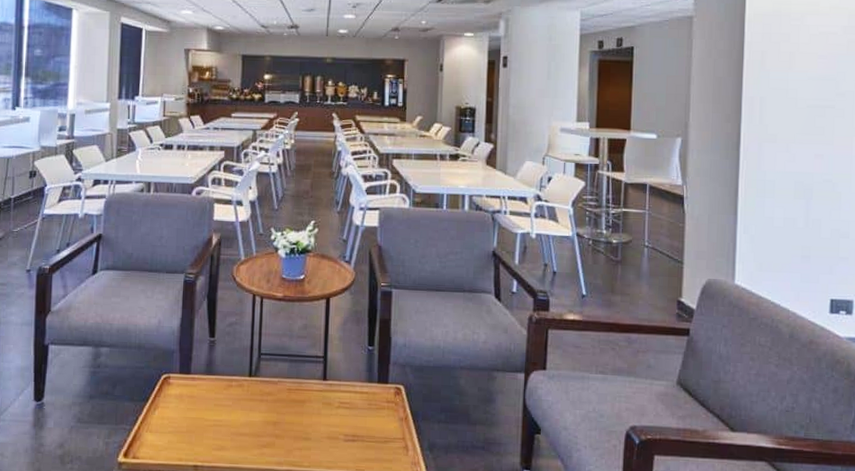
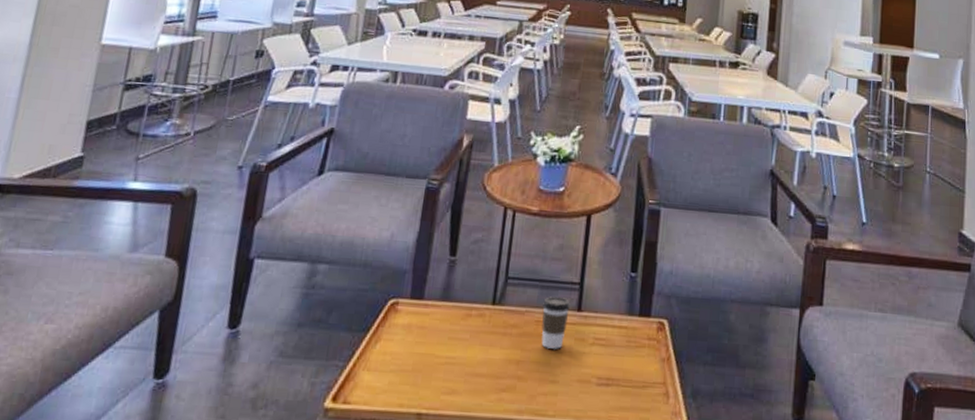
coffee cup: none [292,368,316,412] -> present [541,296,570,349]

